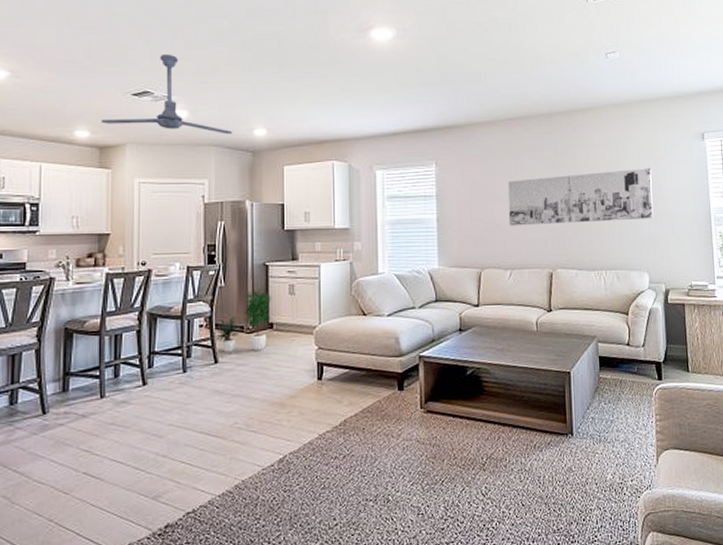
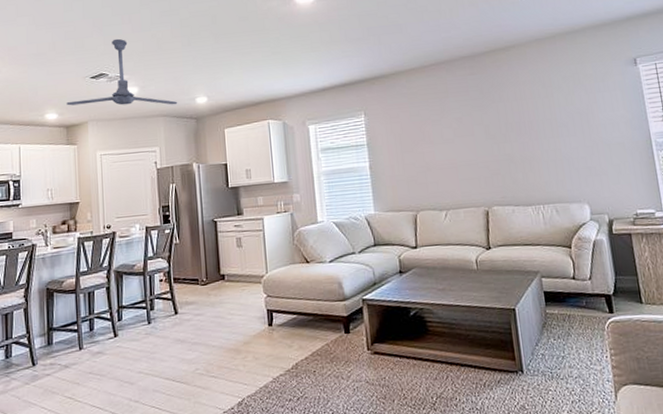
potted plant: present [213,287,271,352] -> none [171,242,223,304]
wall art: present [508,168,654,226] -> none [437,98,589,168]

